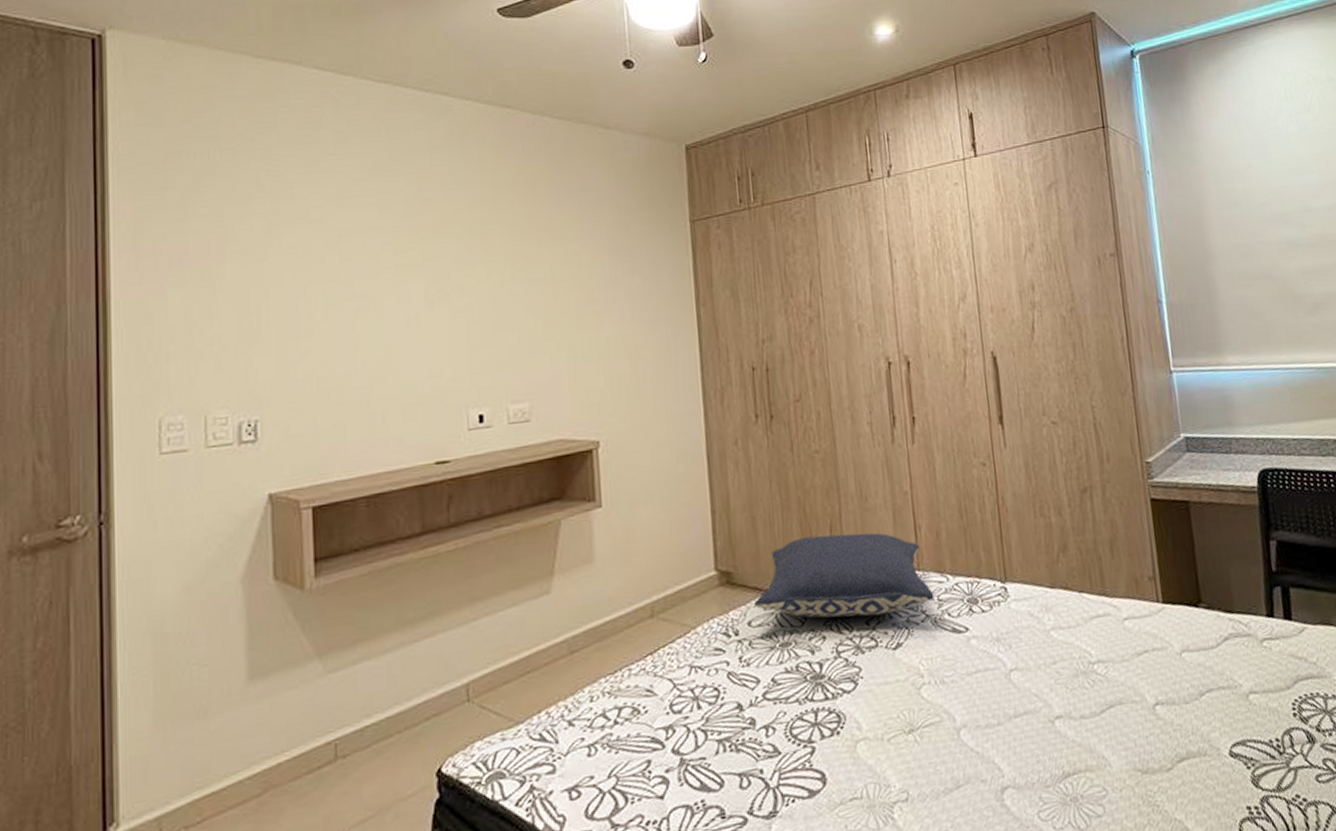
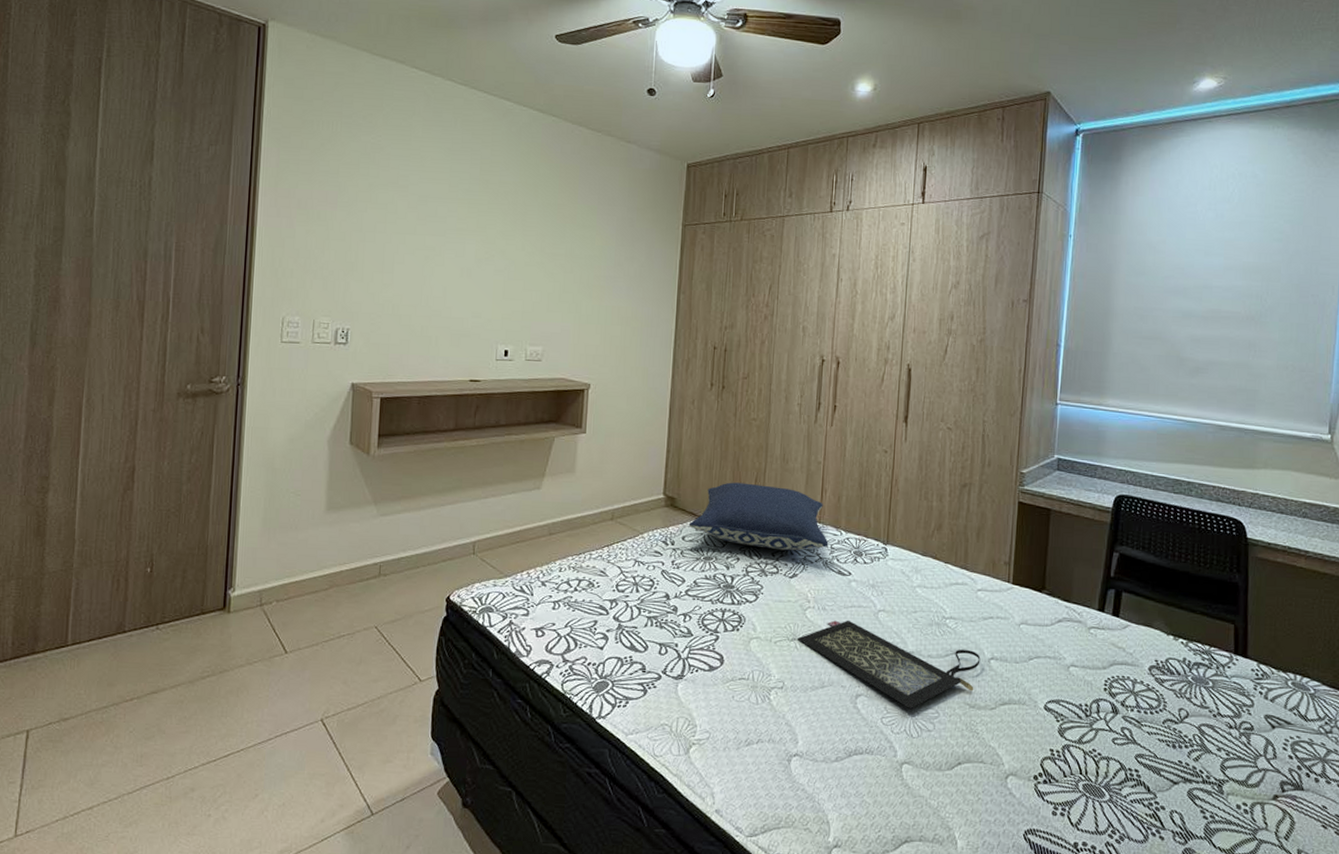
clutch bag: none [916,691,1144,793] -> present [798,620,981,710]

